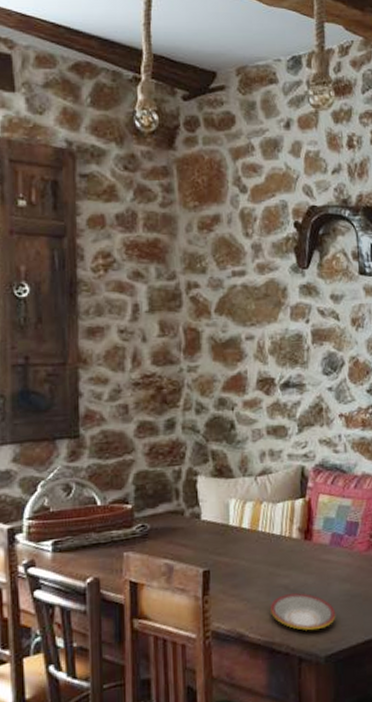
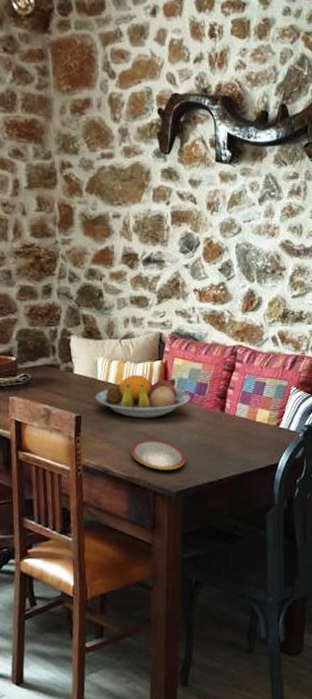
fruit bowl: none [226,514,339,569] -> present [95,373,190,419]

